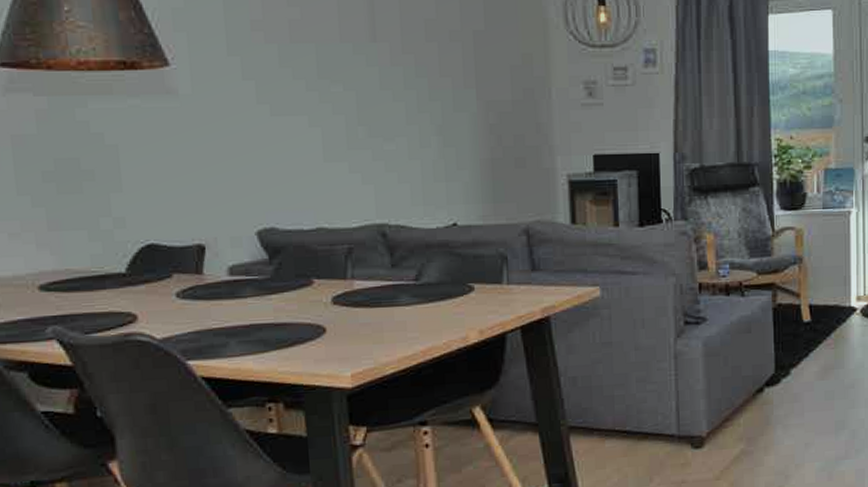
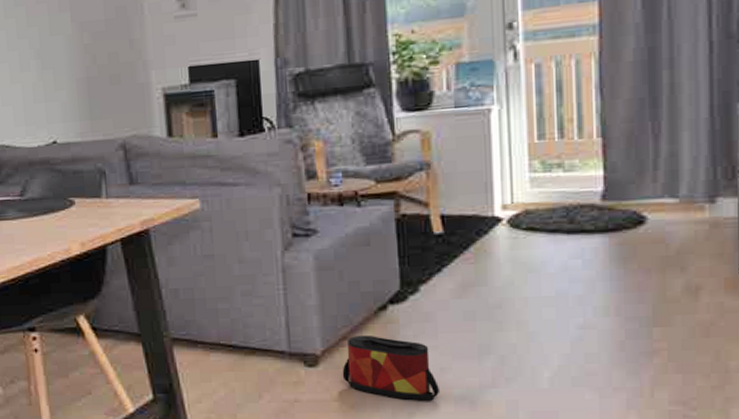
bag: none [724,416,805,475] -> present [342,334,441,401]

